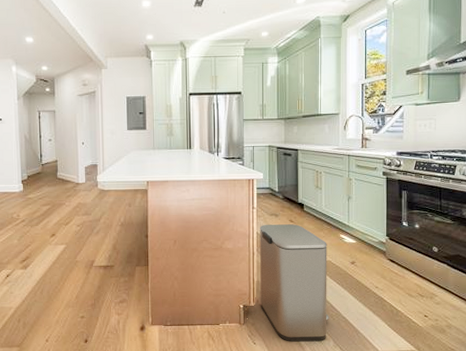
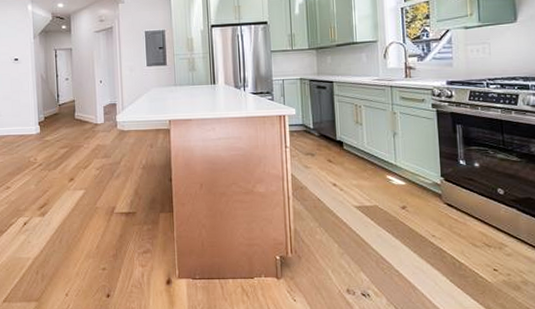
pedal bin: present [260,224,329,342] -> none [295,164,380,299]

